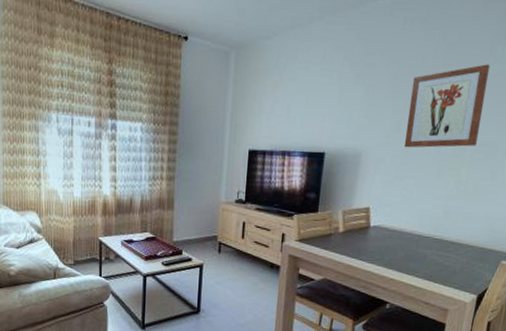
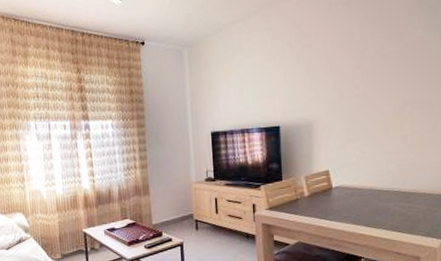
wall art: present [404,64,491,148] -> none [346,33,415,113]

